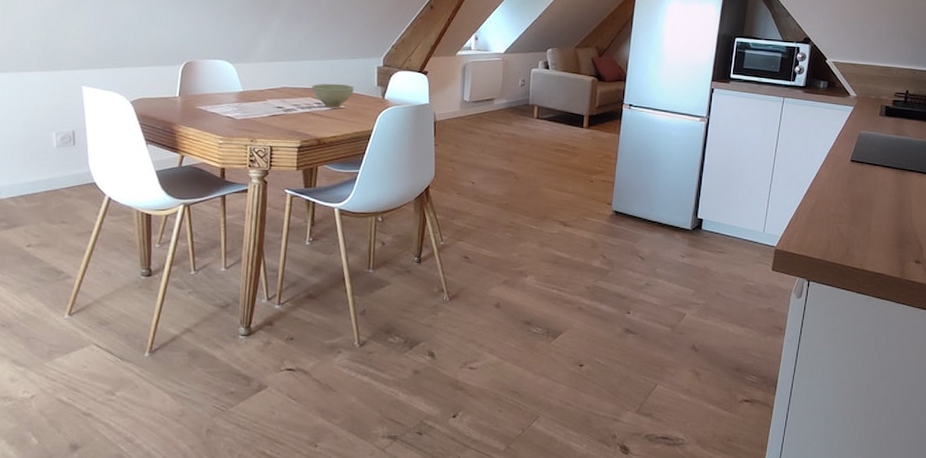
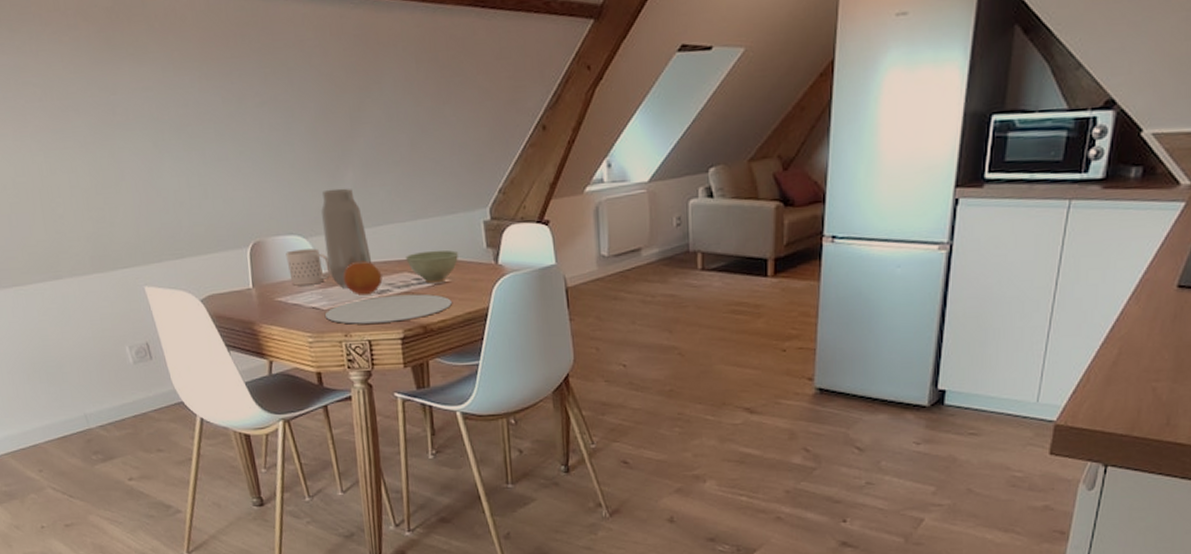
mug: none [212,71,248,99] -> present [285,248,331,286]
placemat: none [237,113,345,134] -> present [325,293,453,325]
vase: none [246,30,284,104] -> present [320,188,372,288]
fruit: none [257,85,290,111] -> present [343,260,383,294]

